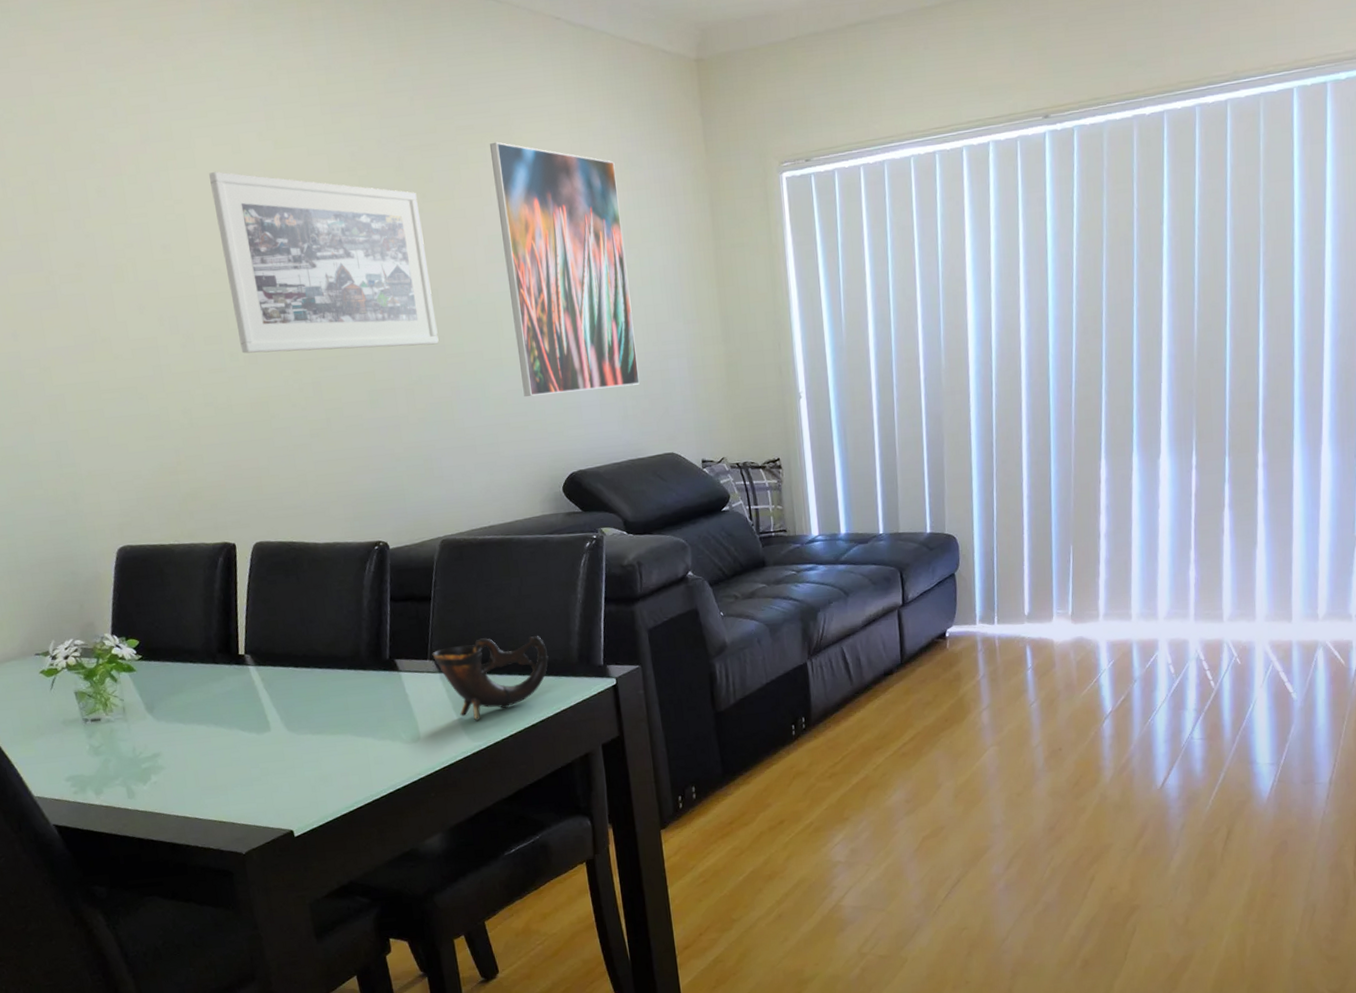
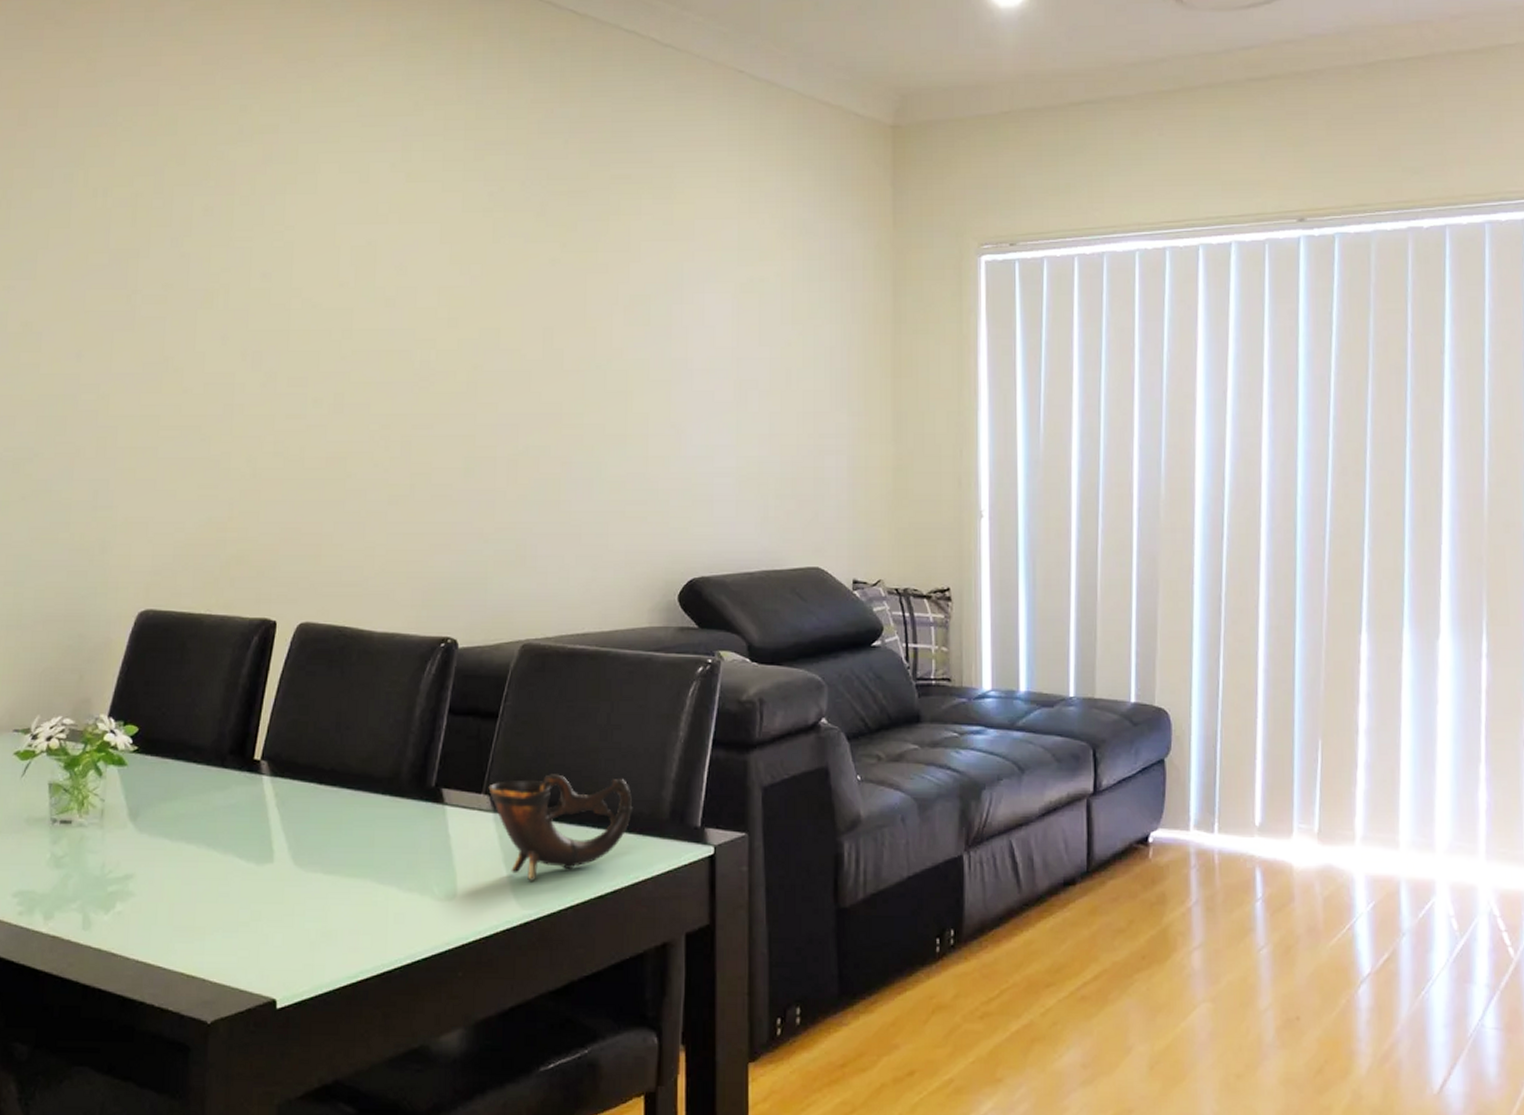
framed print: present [209,171,439,354] -> none [327,199,556,411]
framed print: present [489,141,641,396] -> none [646,194,788,482]

